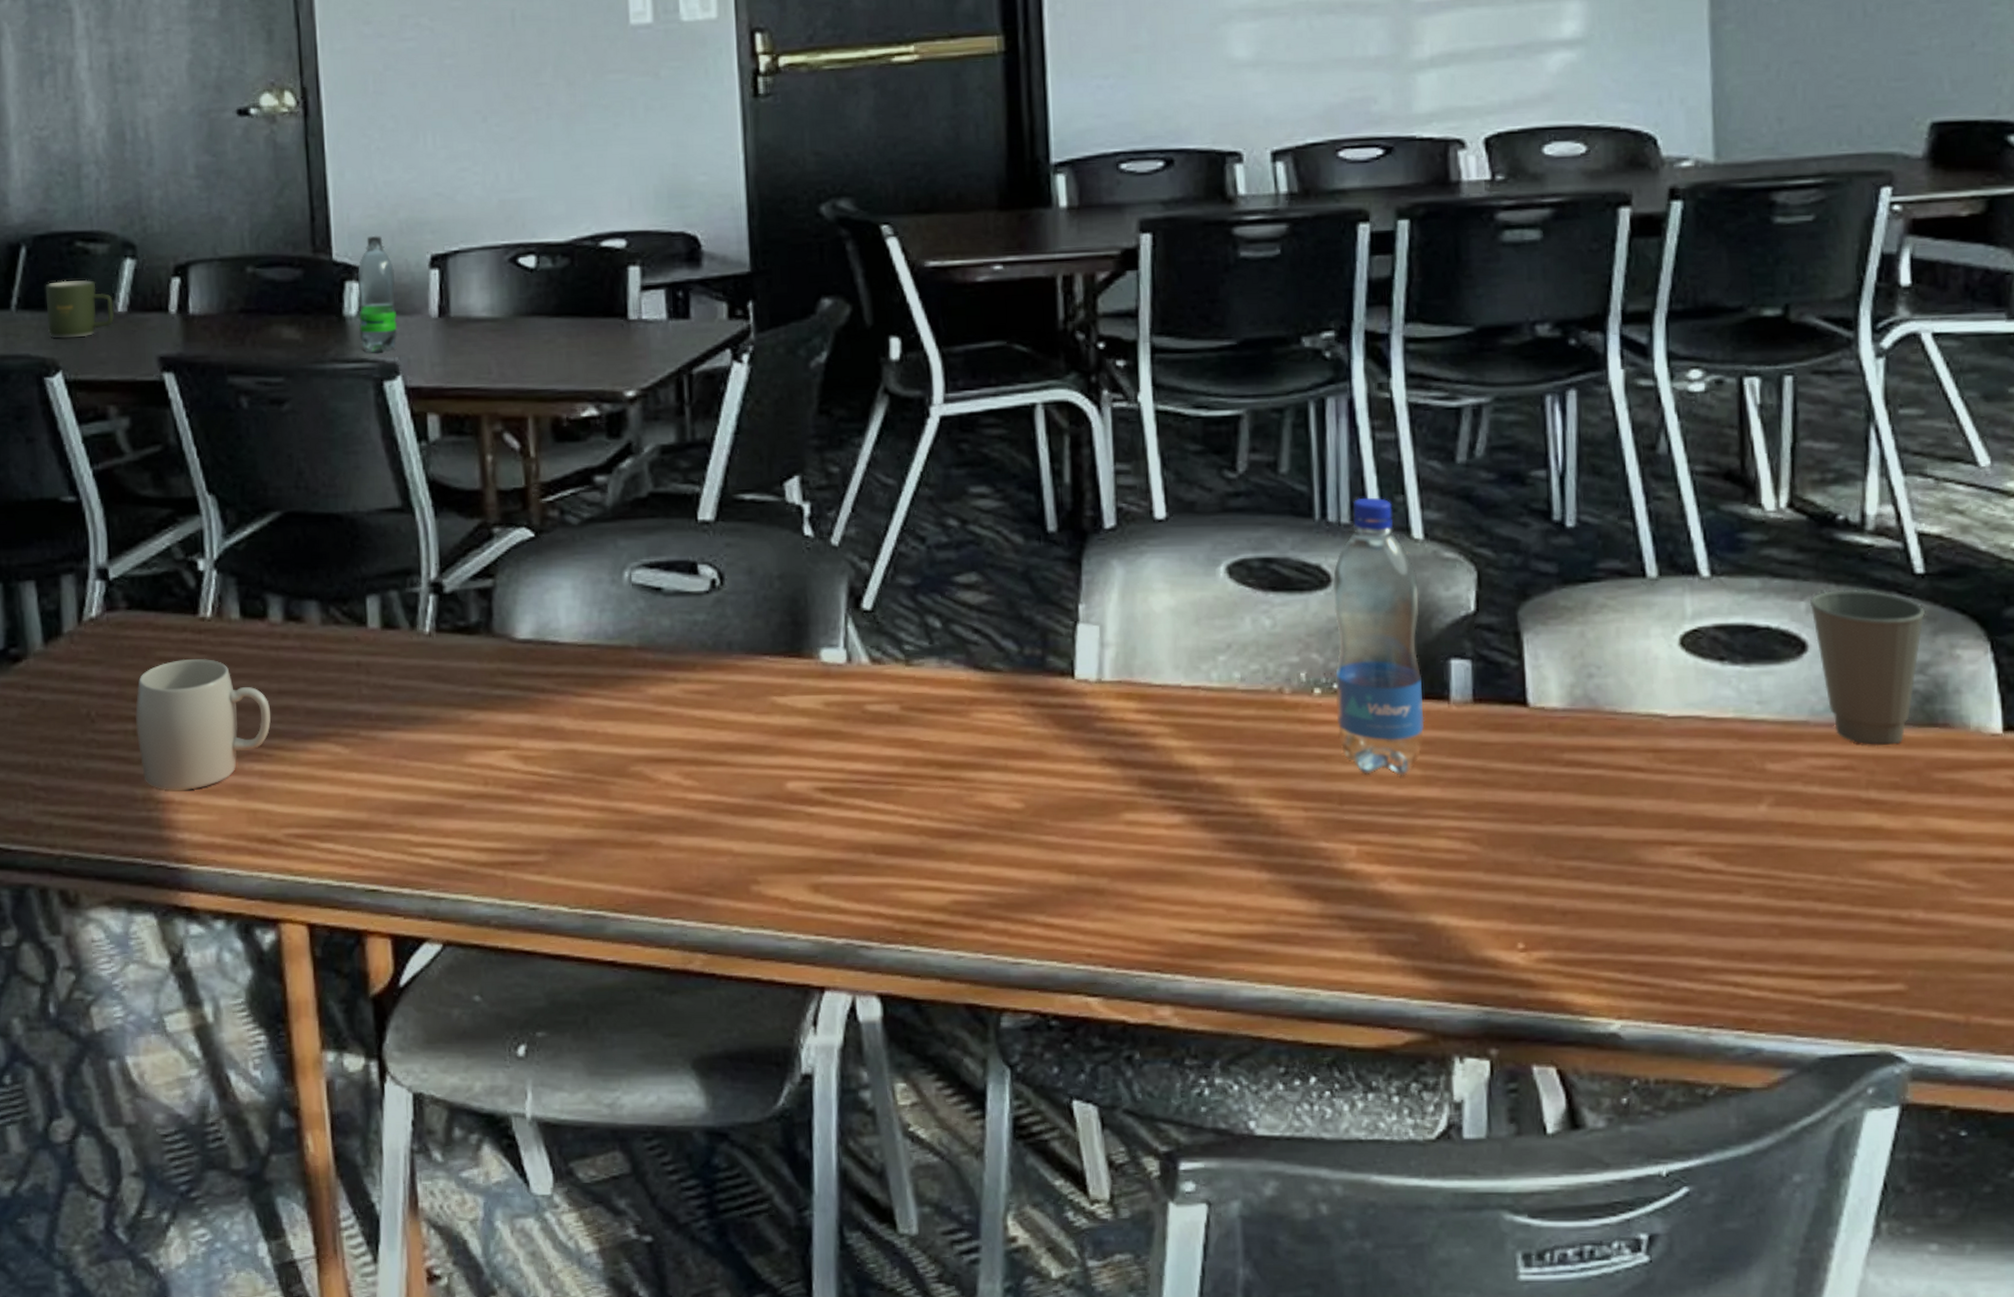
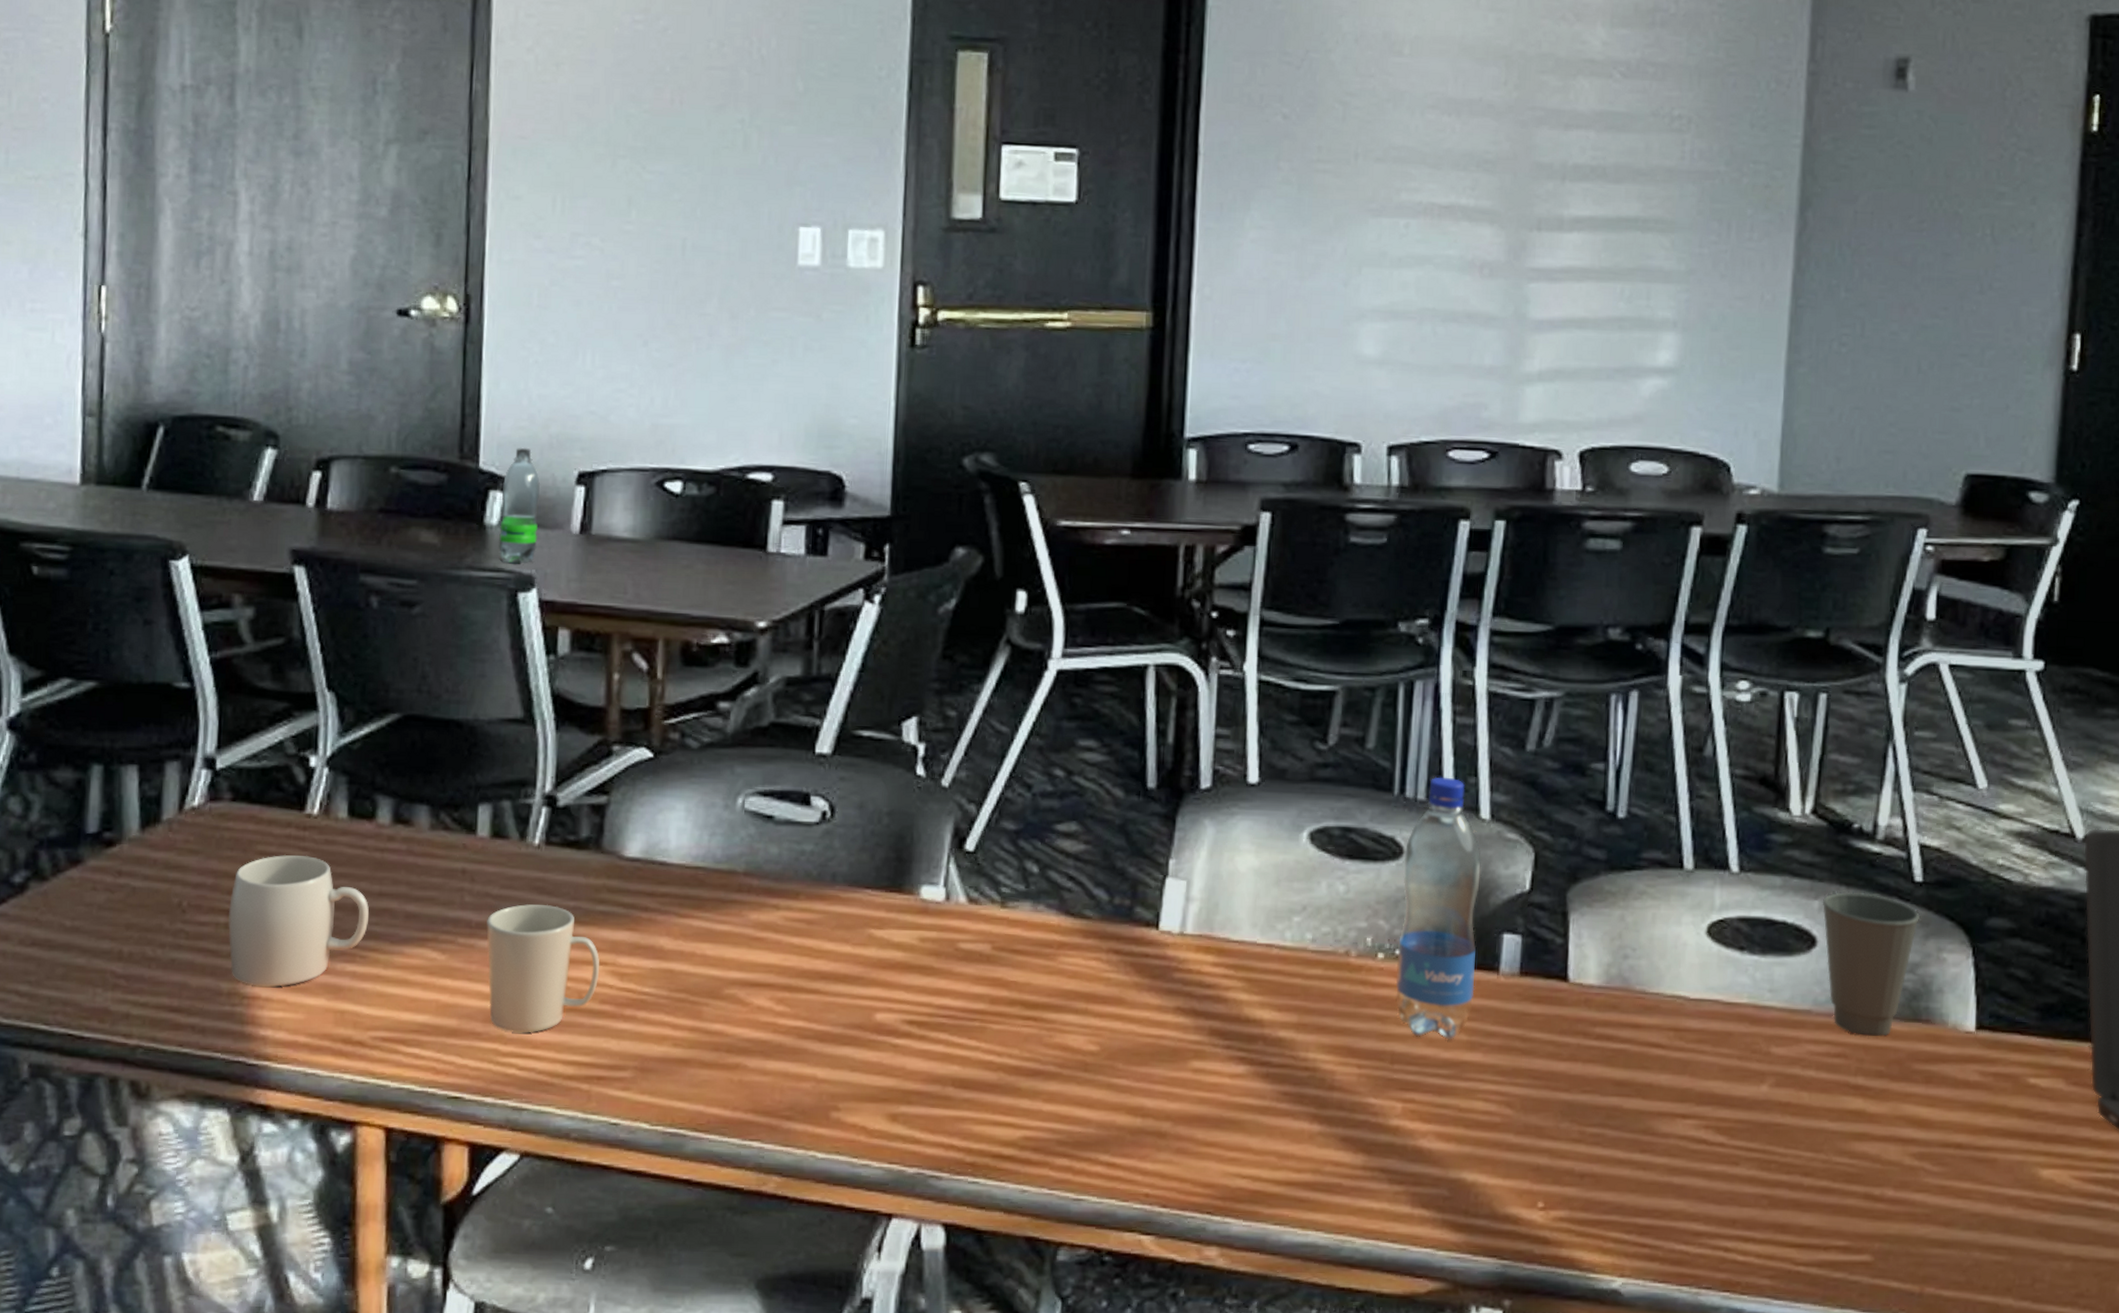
mug: present [45,279,114,339] -> none [178,464,250,524]
mug: none [386,692,503,822] -> present [486,904,600,1032]

